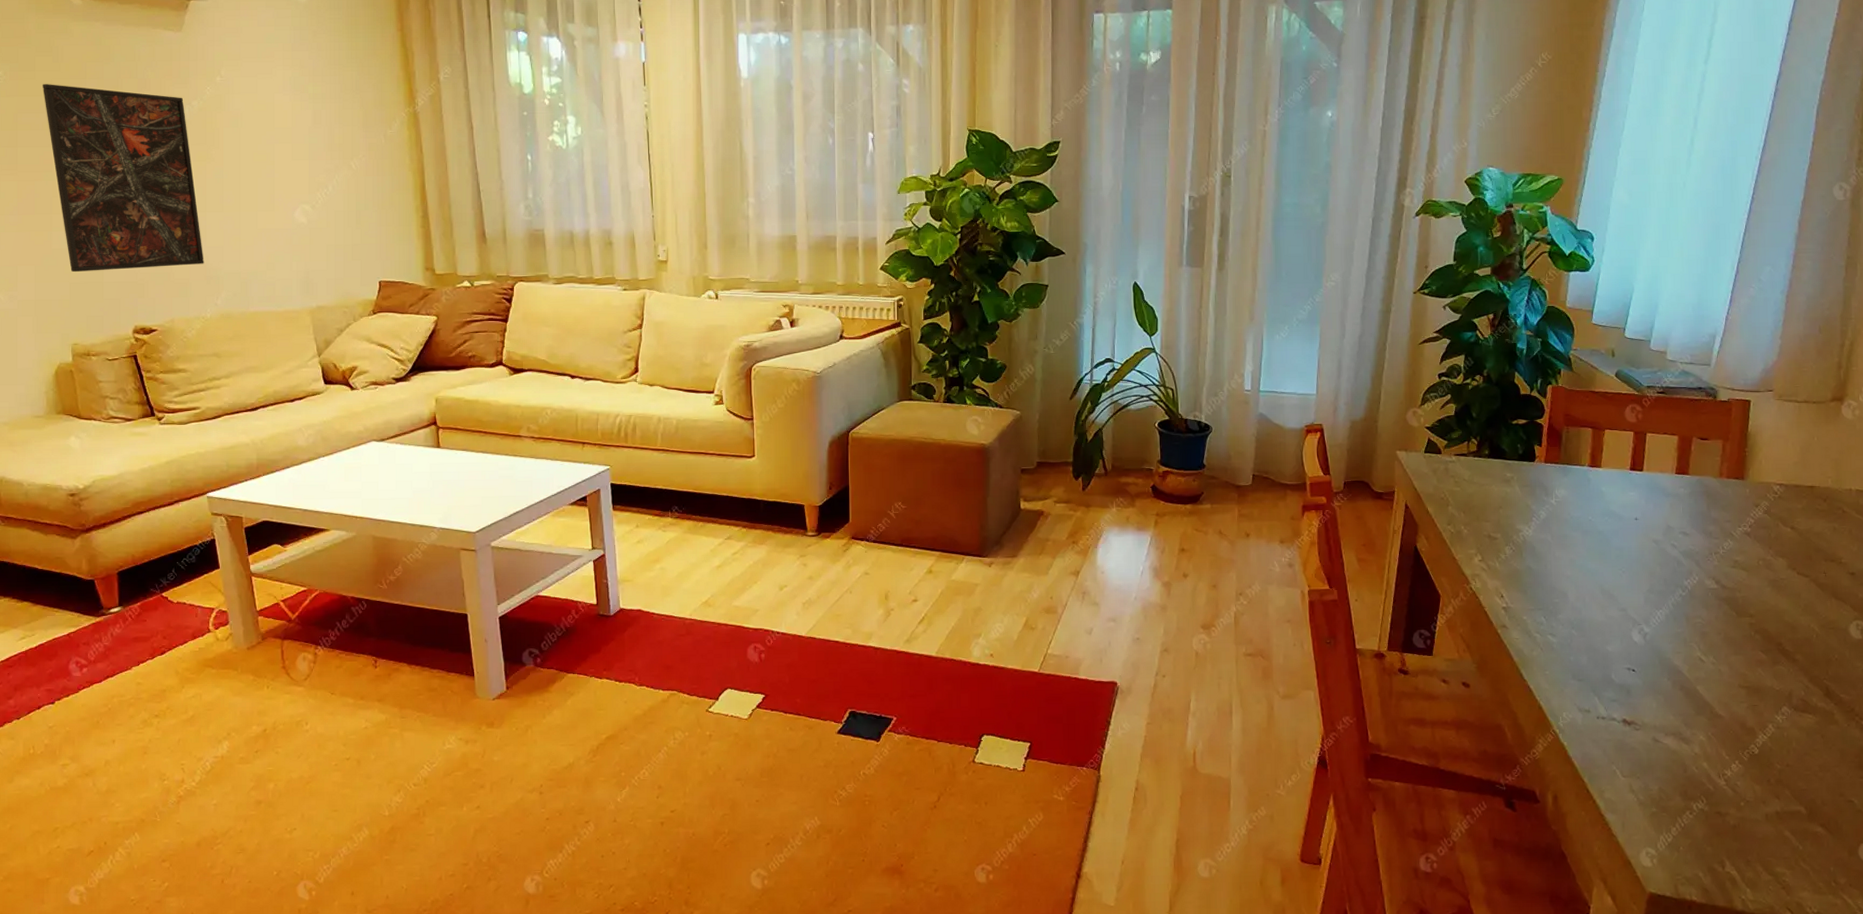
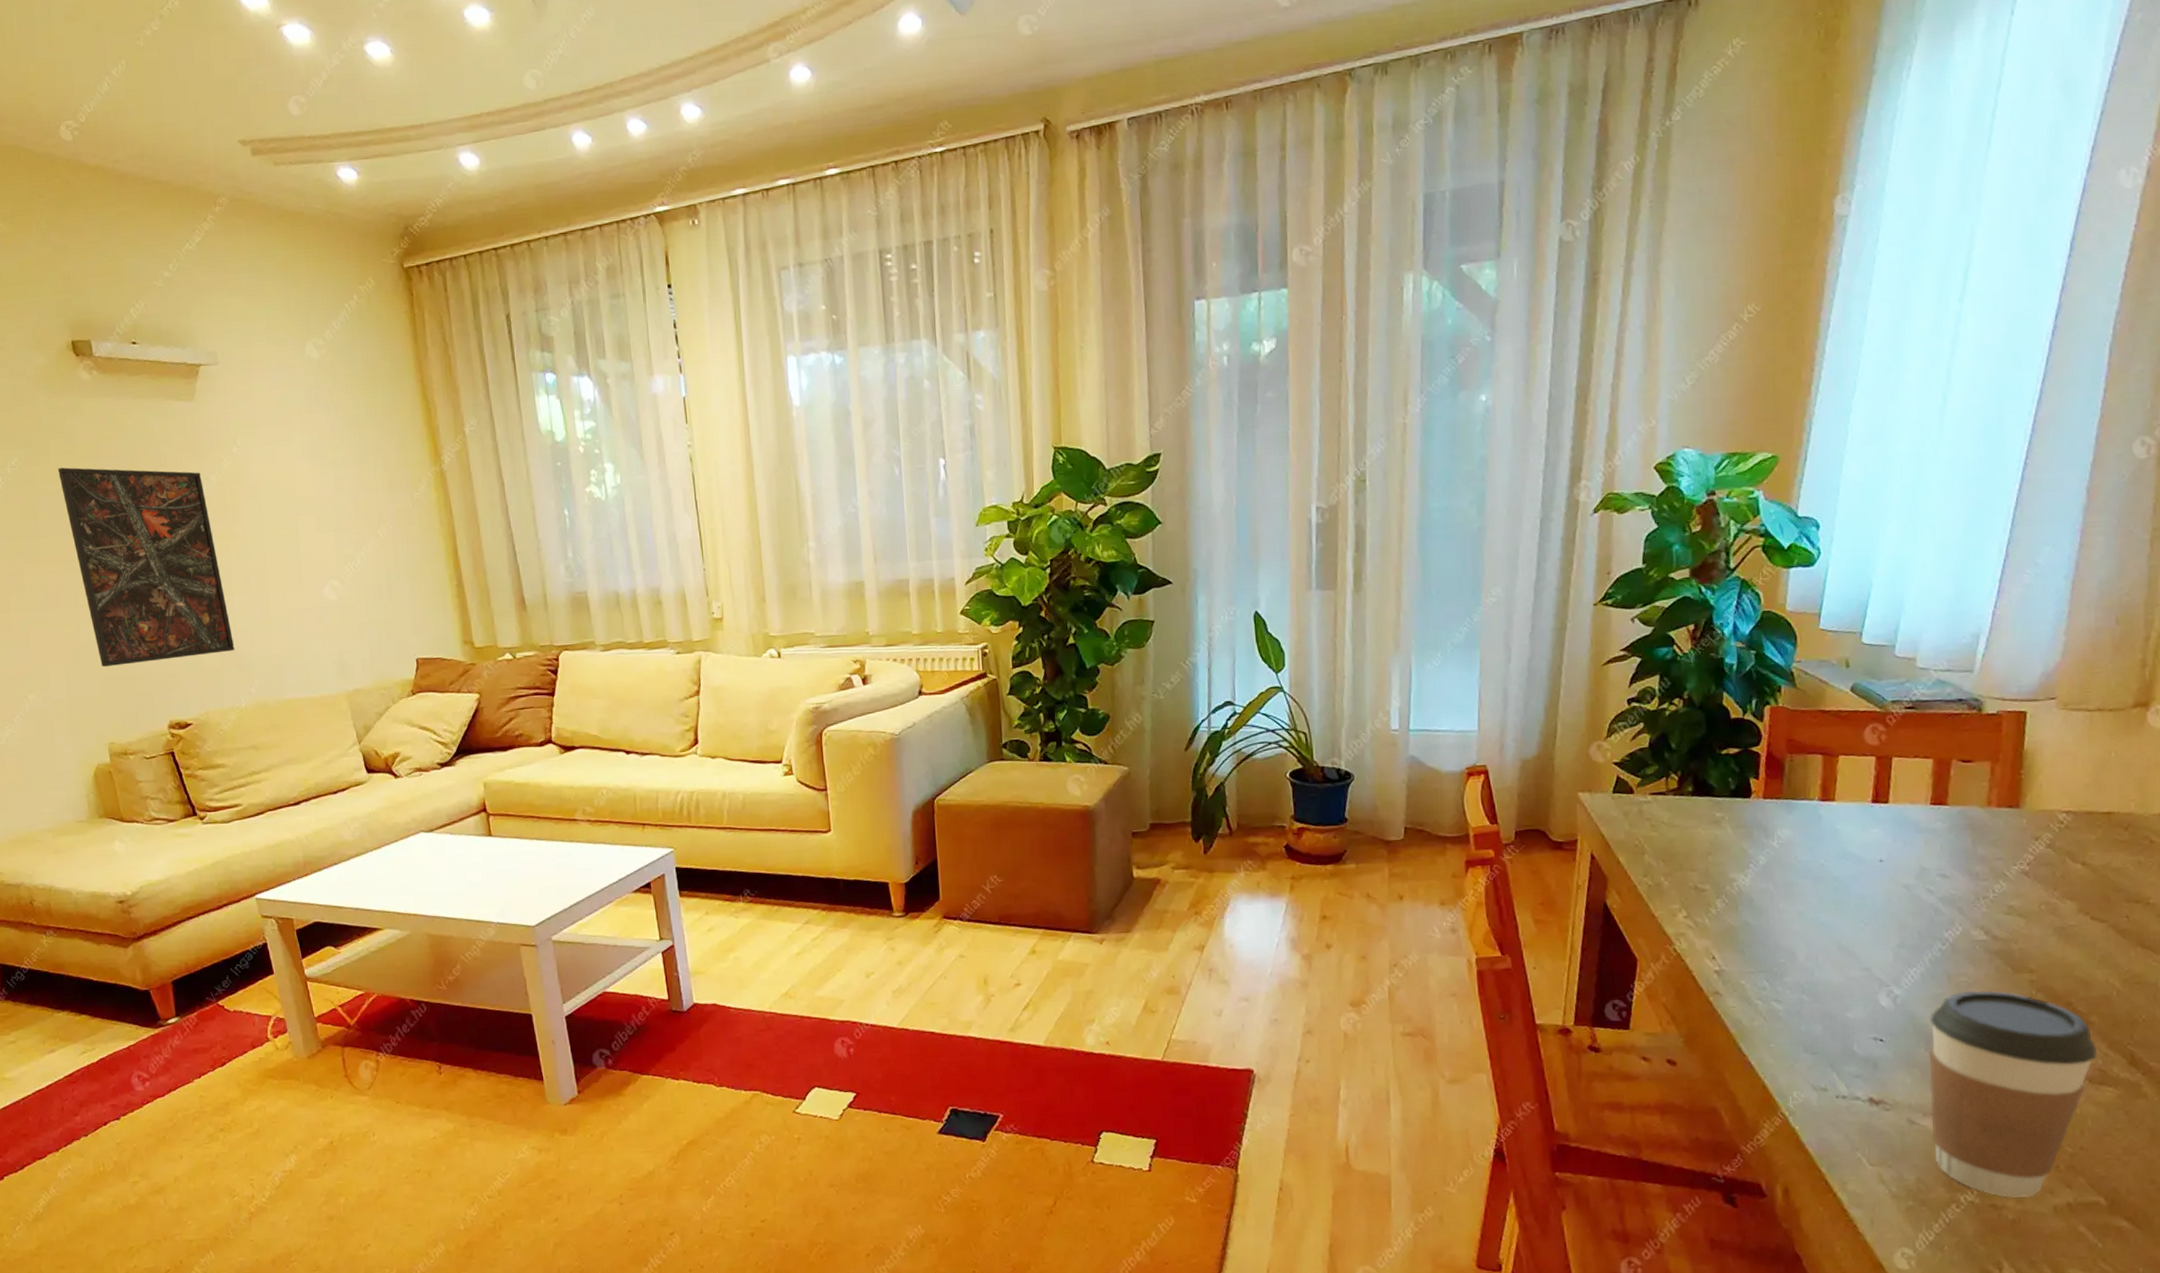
coffee cup: none [1670,631,1800,806] -> present [1929,991,2097,1198]

